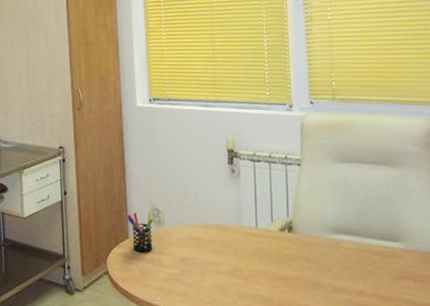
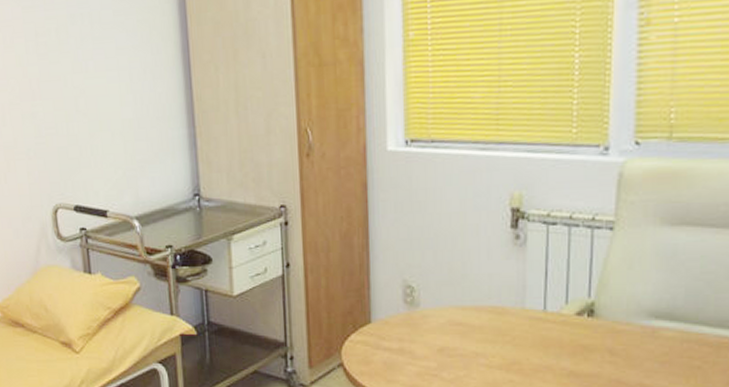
pen holder: present [127,212,153,253] -> none [370,290,405,341]

